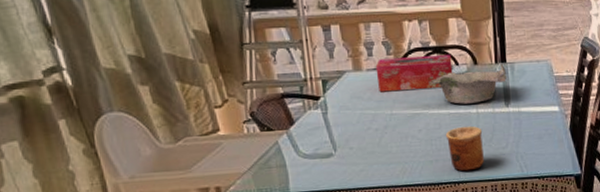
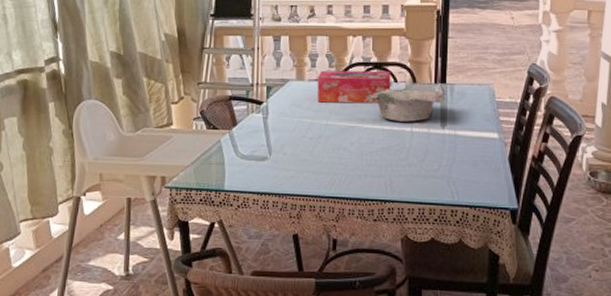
cup: present [445,126,484,172] -> none [377,144,415,191]

